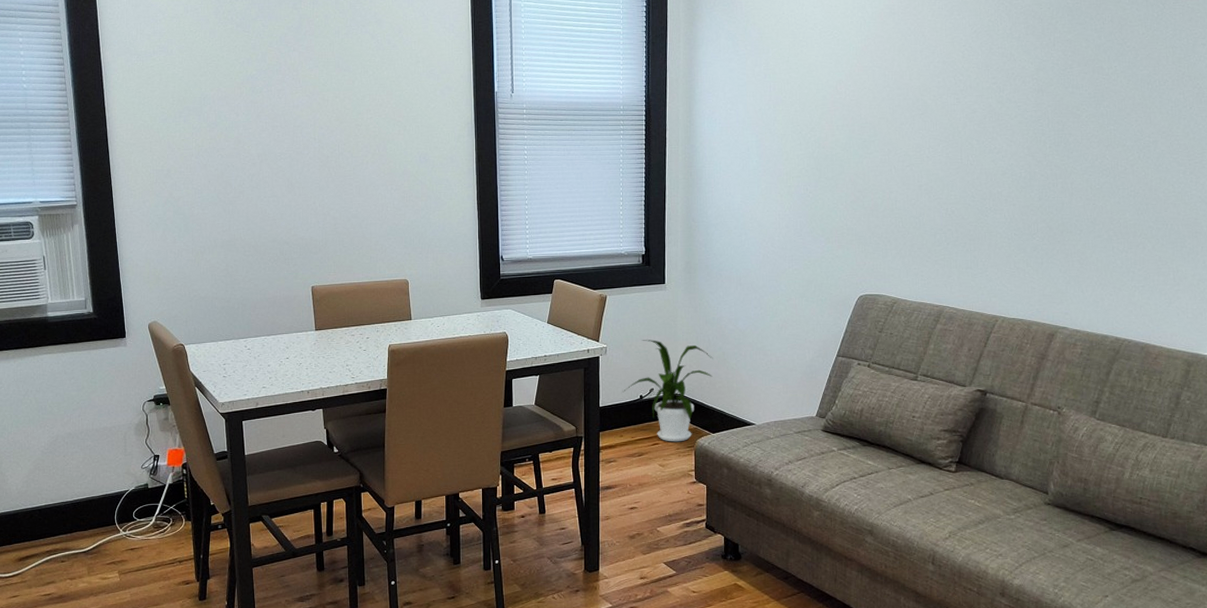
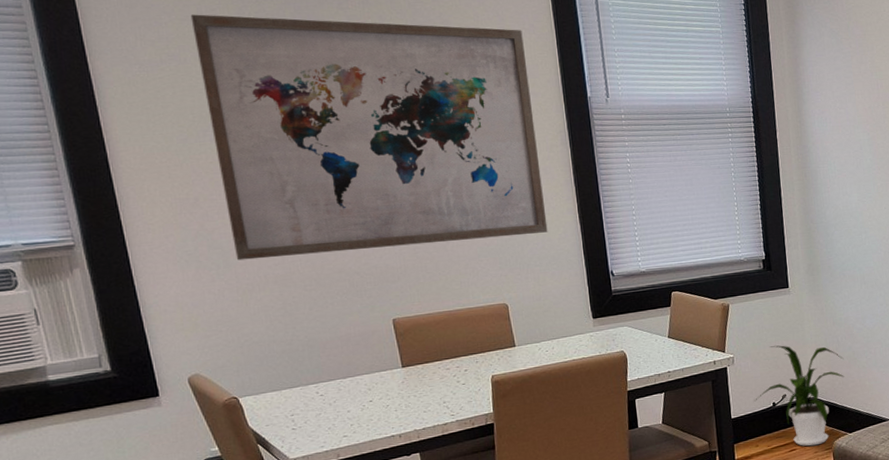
wall art: none [179,12,449,226] -> present [190,14,548,261]

